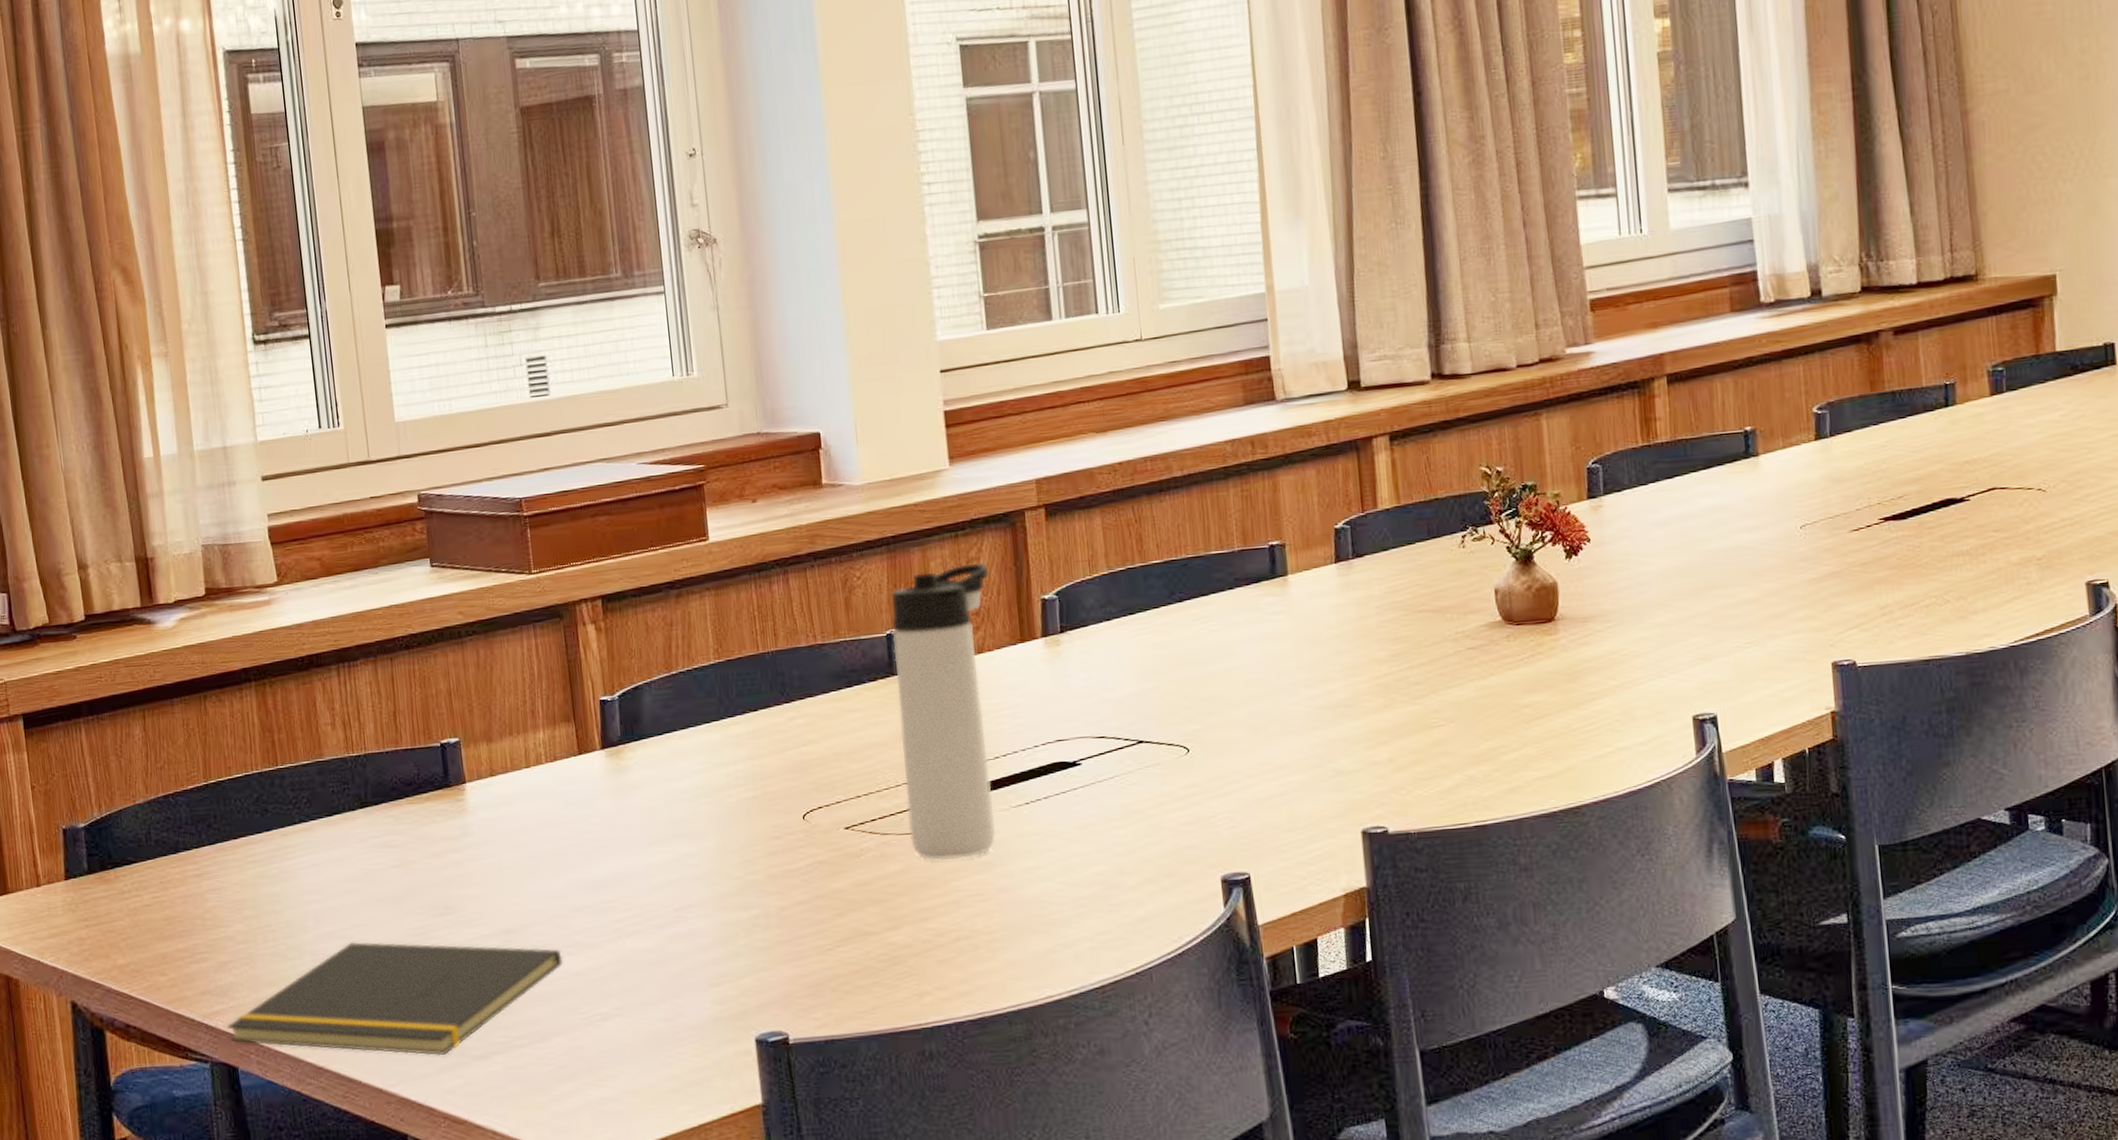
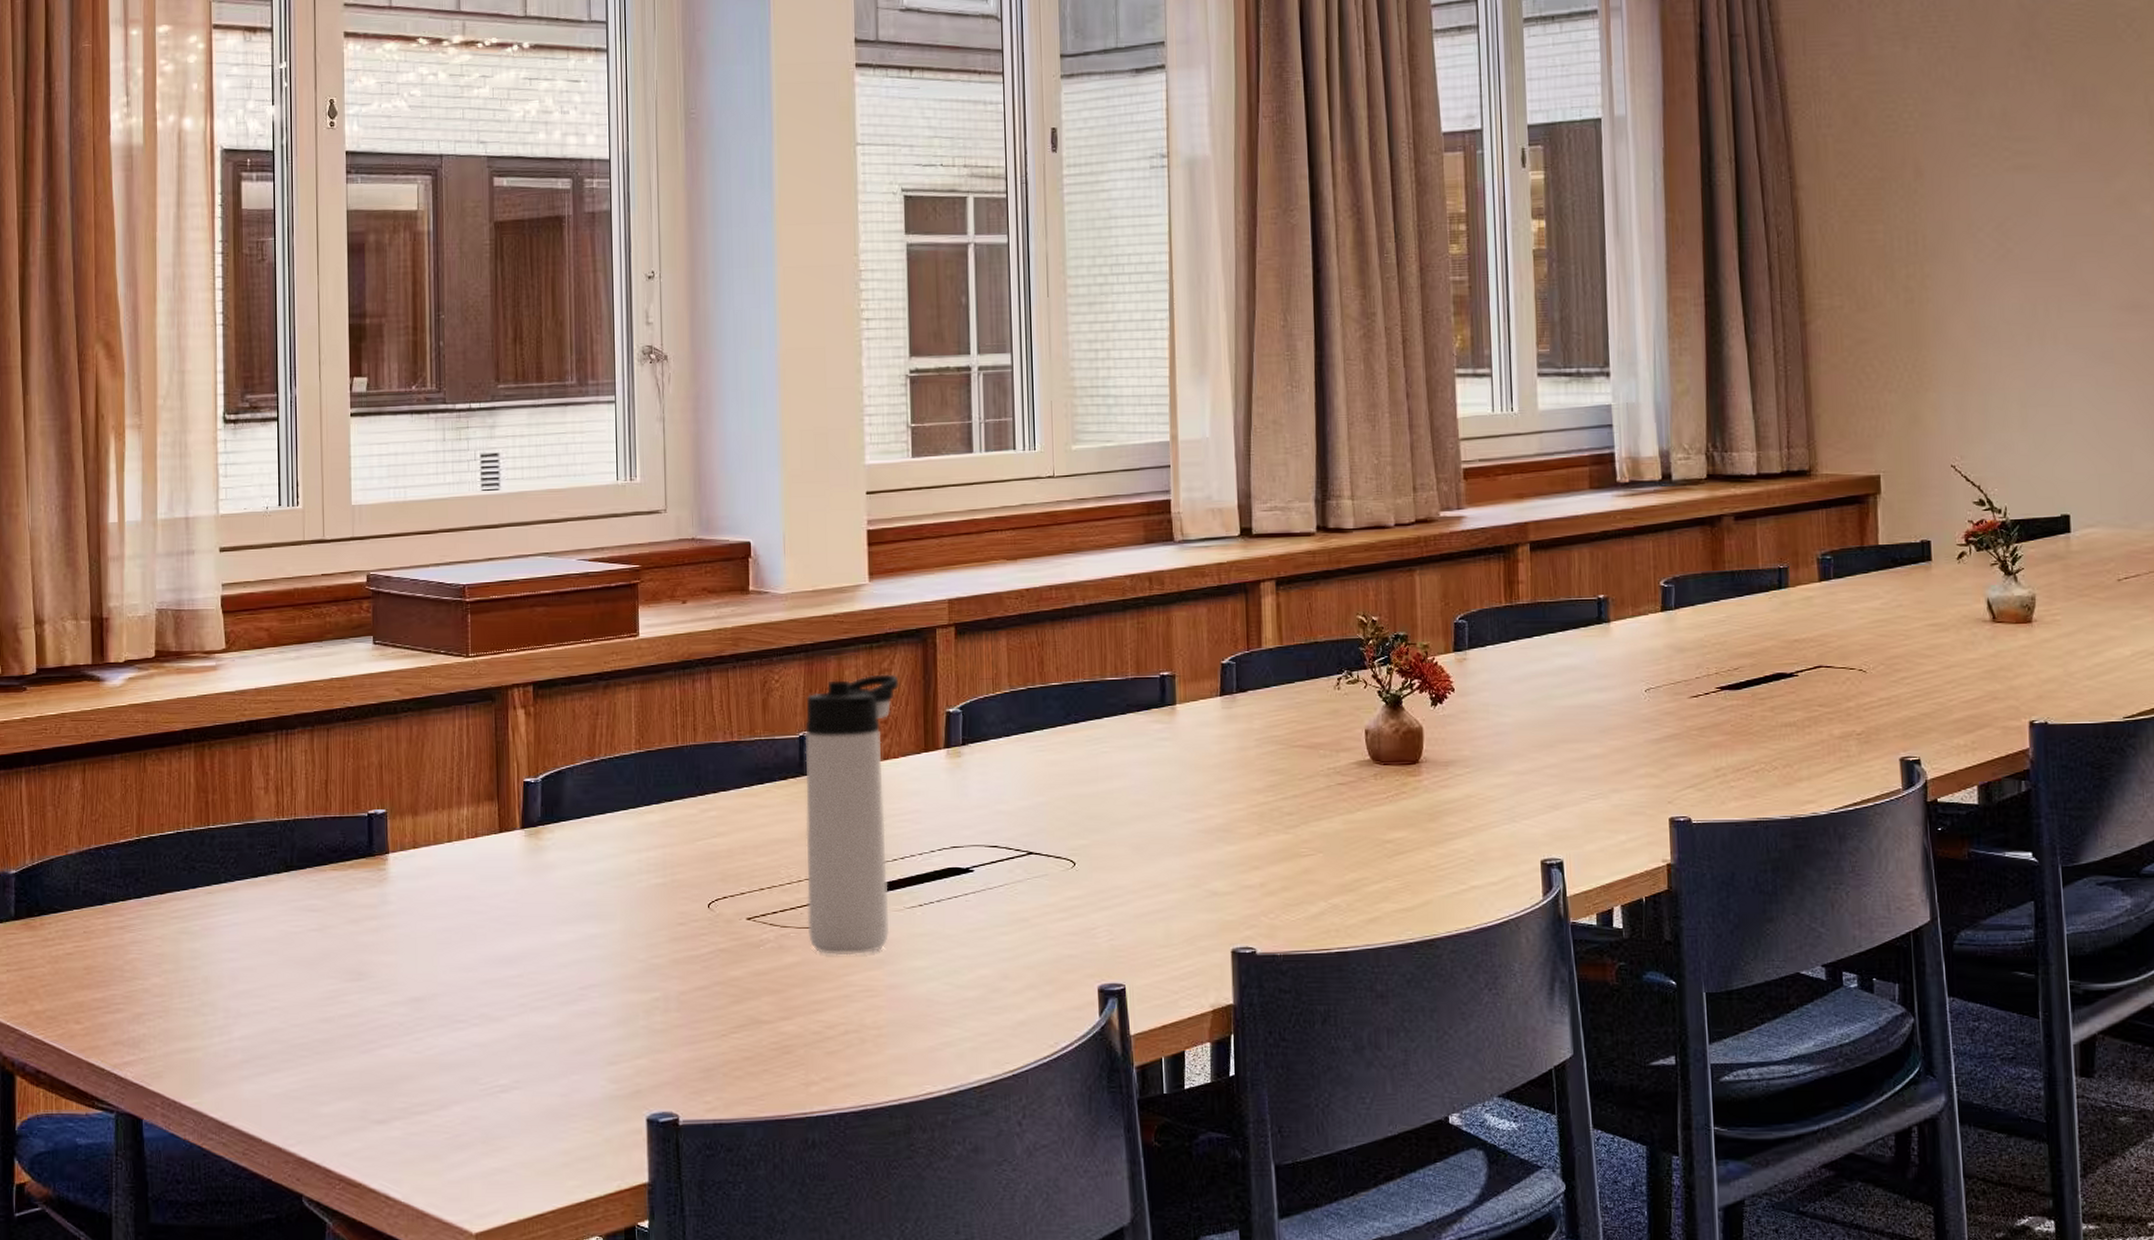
notepad: present [227,941,563,1056] -> none [136,1001,467,1119]

